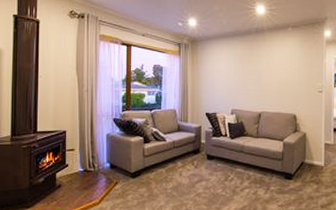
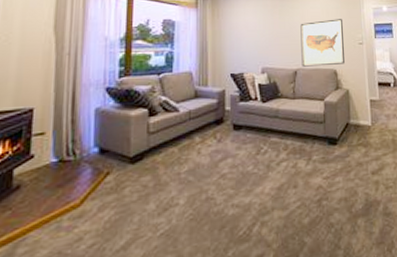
wall art: none [265,68,305,111] -> present [300,19,345,67]

